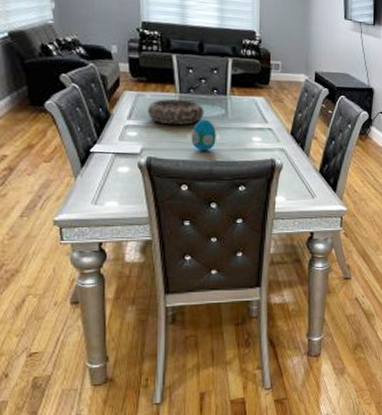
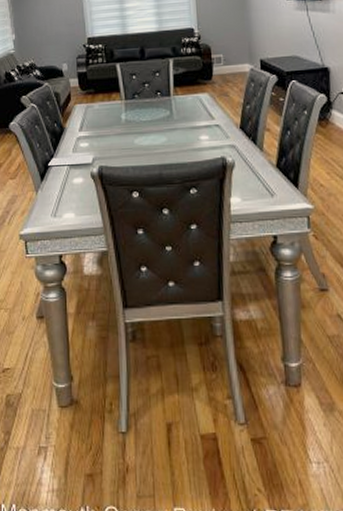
decorative bowl: present [147,98,204,125] -> none [96,105,150,133]
decorative egg: present [191,119,216,151] -> none [138,122,163,155]

